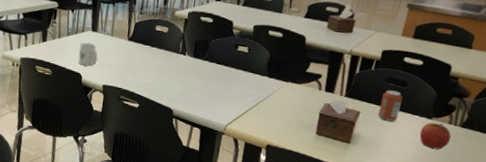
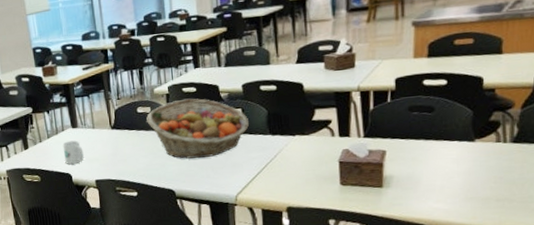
fruit basket: none [162,27,253,86] -> present [146,98,250,159]
can: present [378,90,403,122] -> none [407,119,433,154]
apple: present [419,122,451,150] -> none [463,143,504,174]

